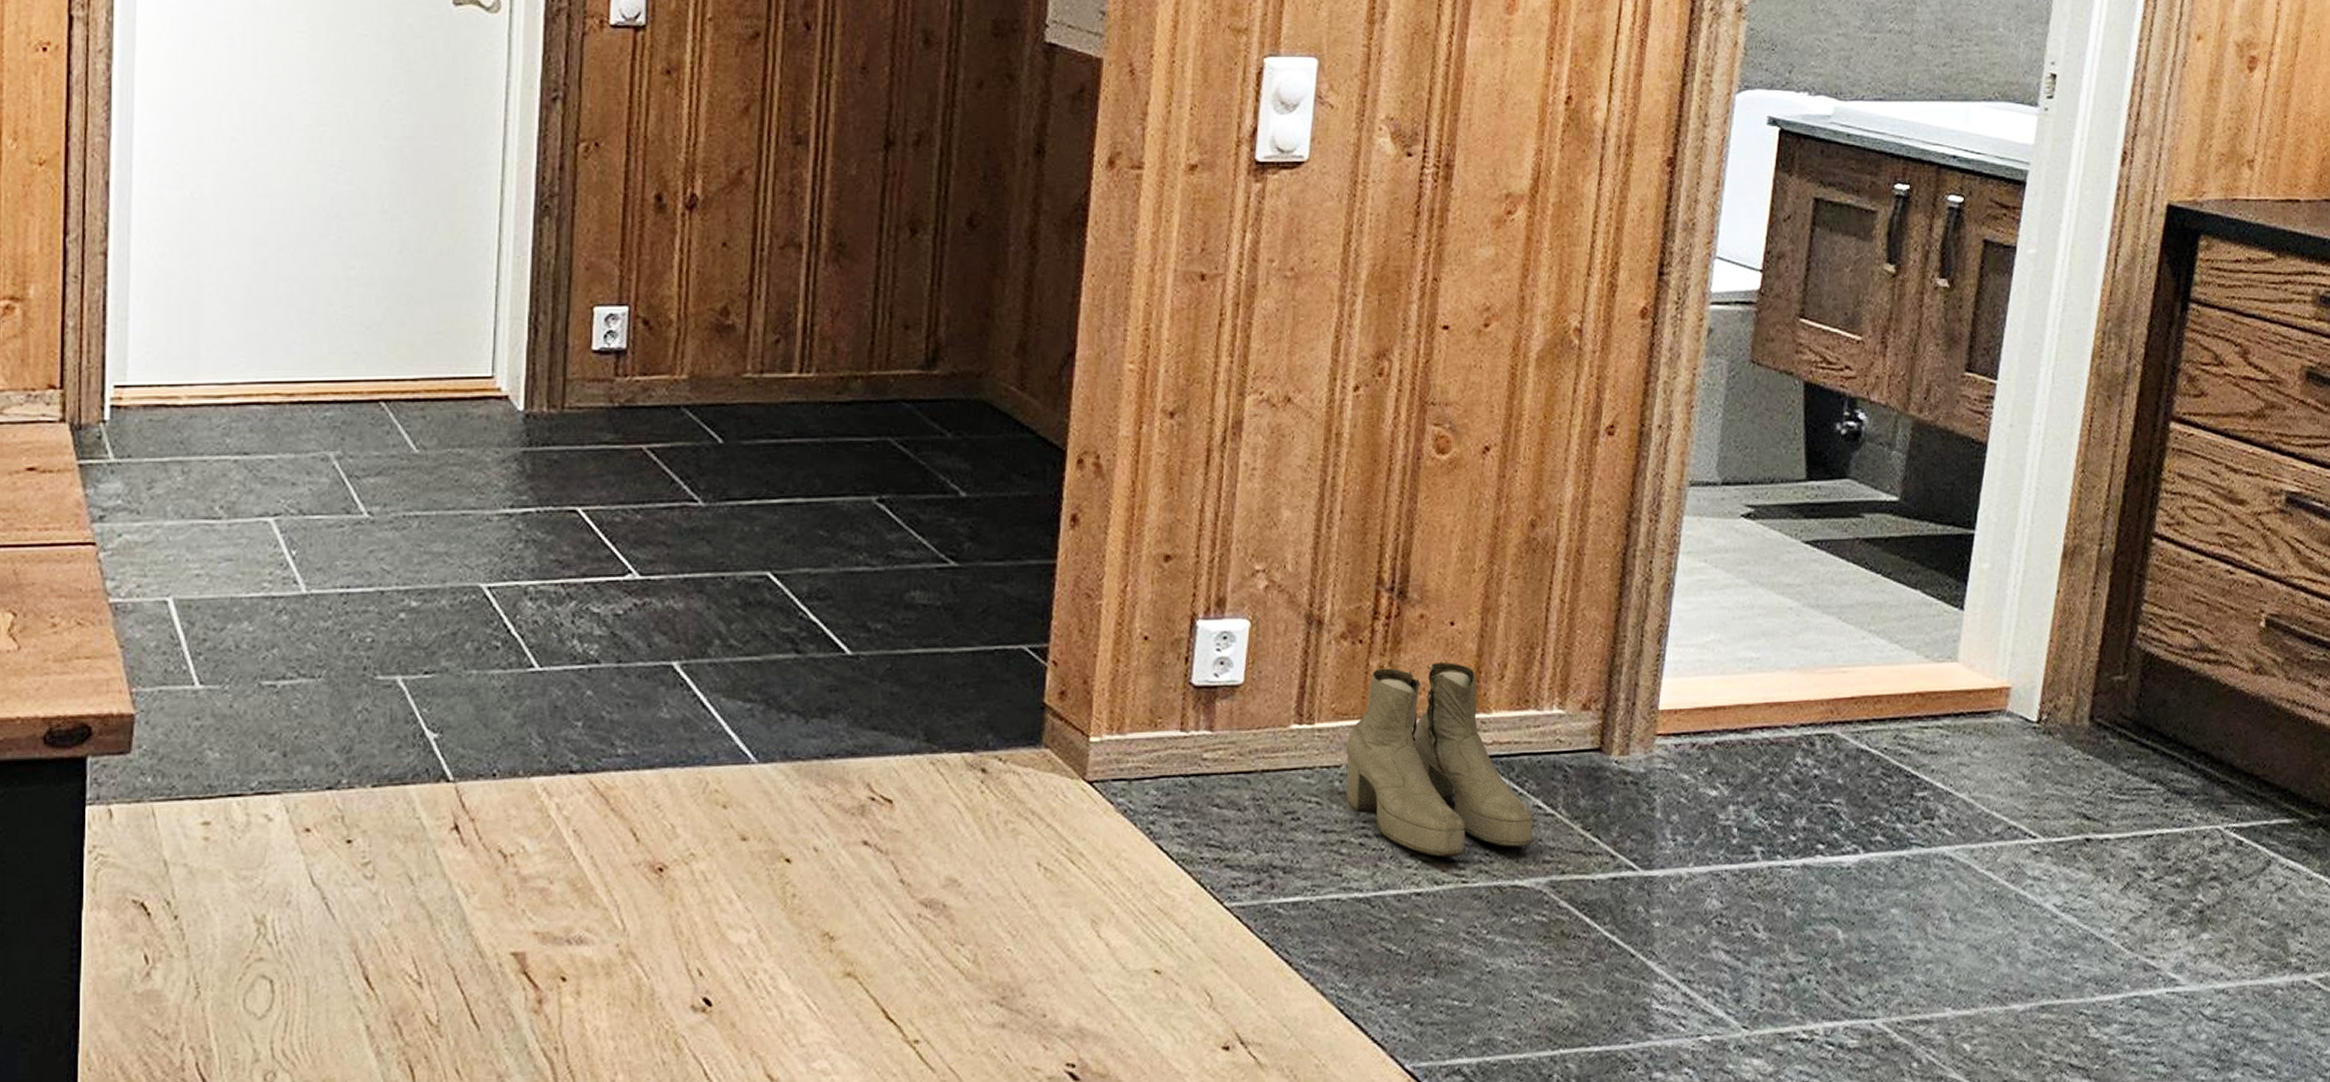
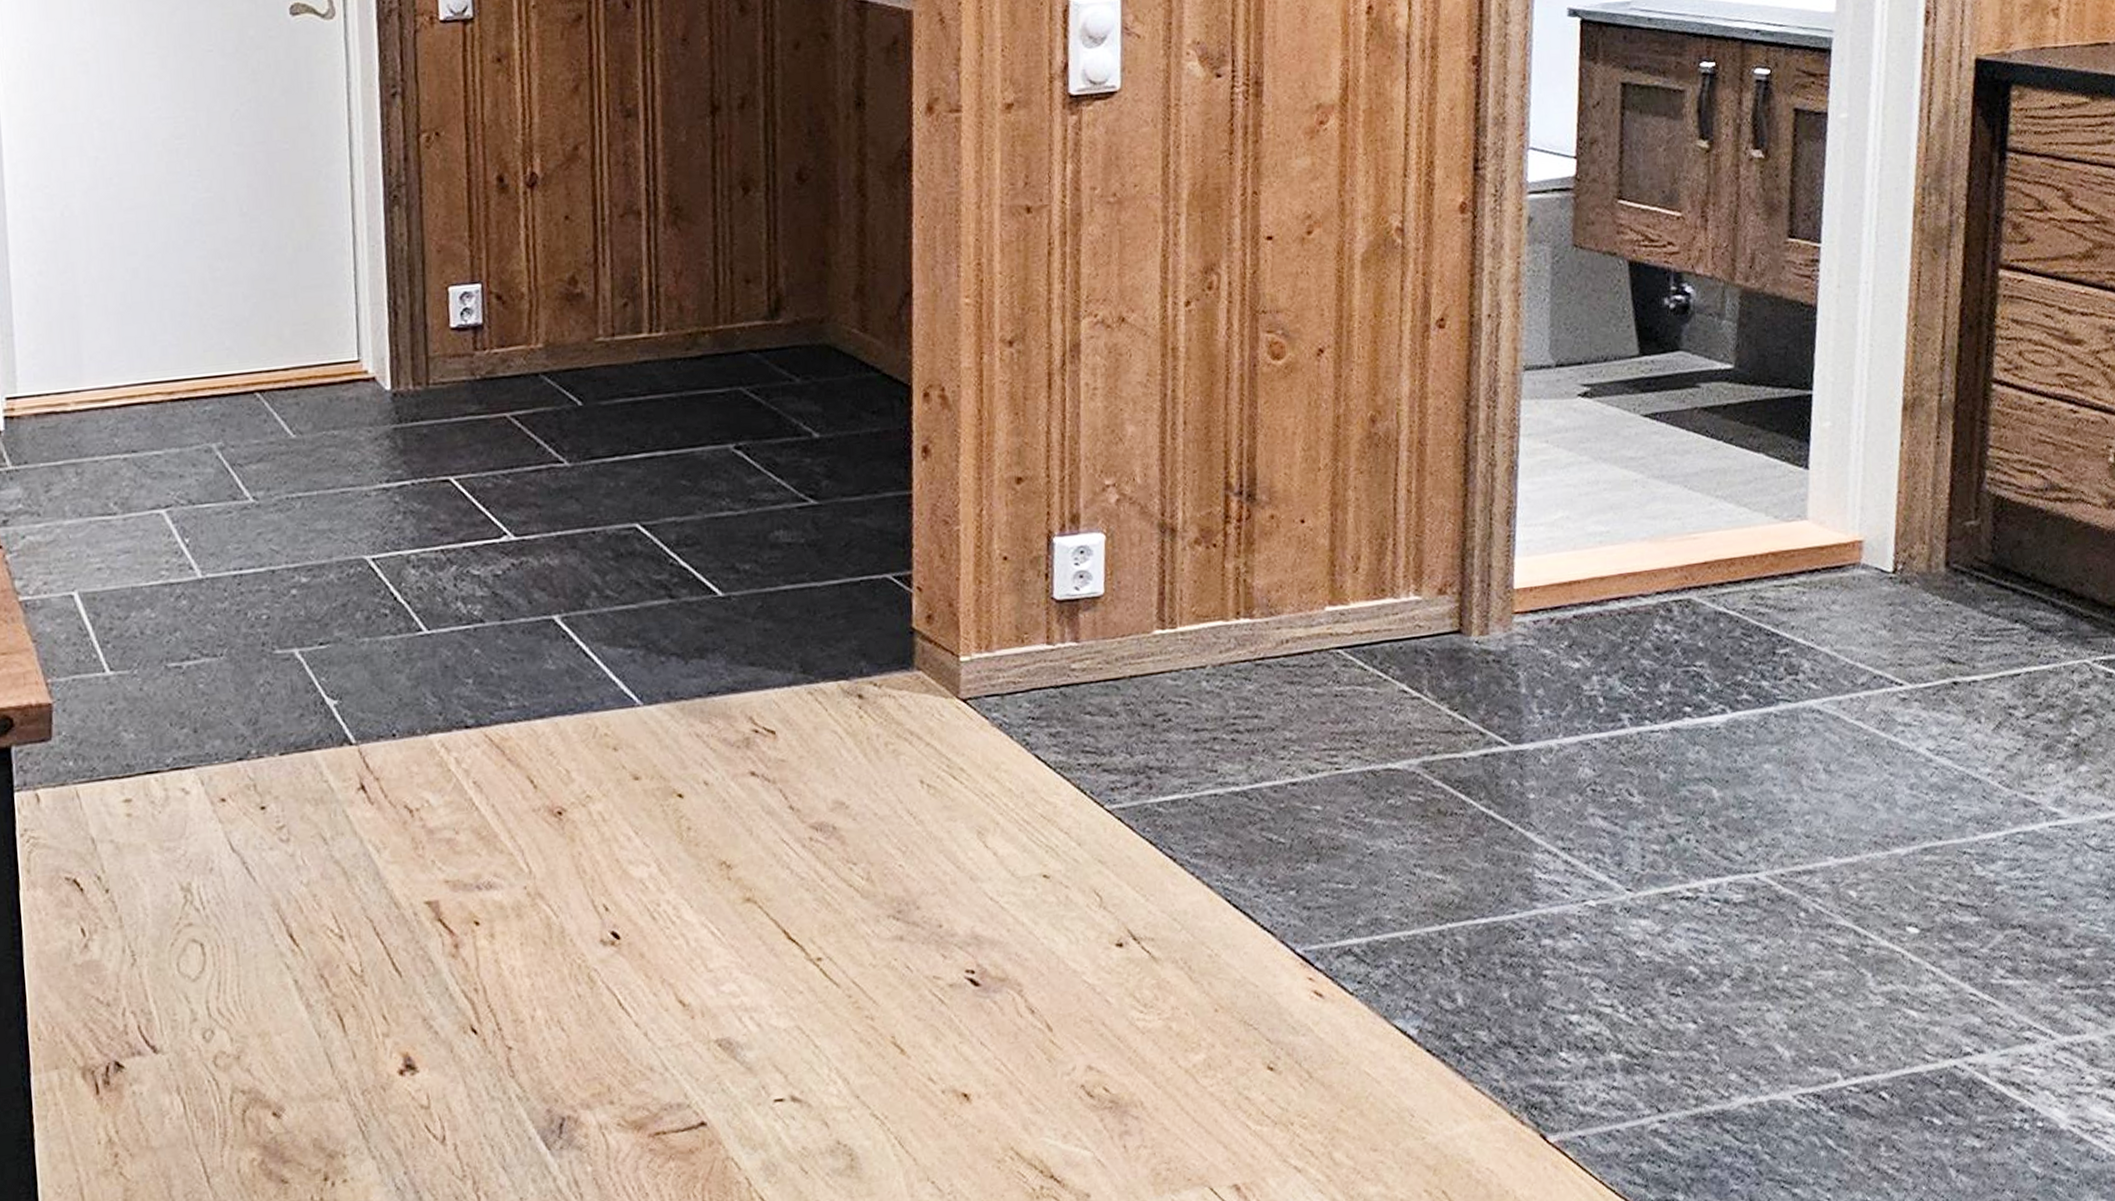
boots: present [1346,661,1532,858] -> none [1210,558,1401,747]

